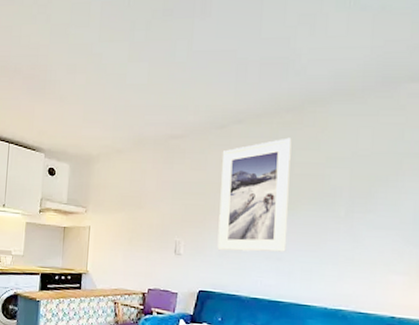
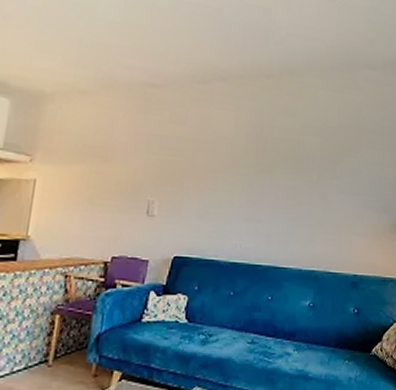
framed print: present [217,137,292,252] -> none [195,102,272,214]

